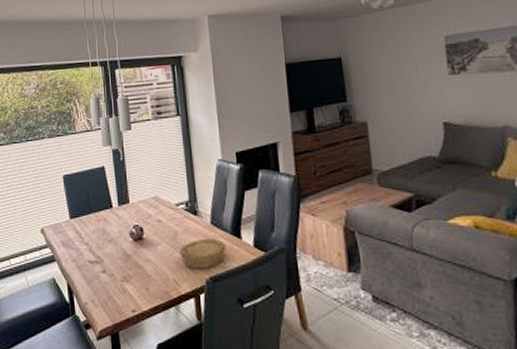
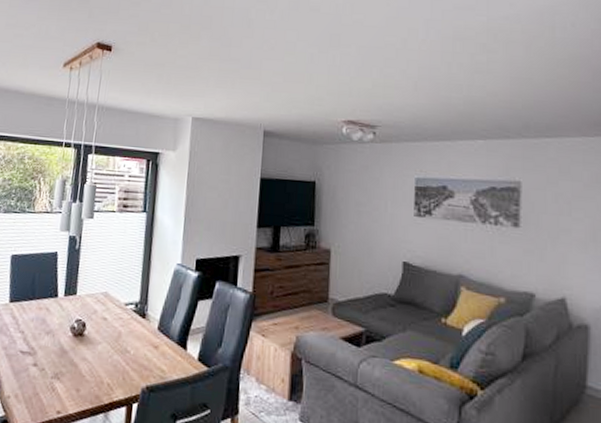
bowl: present [179,239,226,270] -> none [119,344,169,377]

